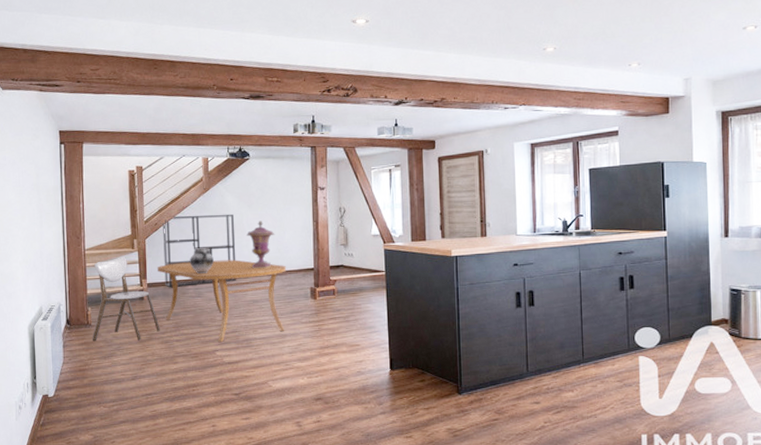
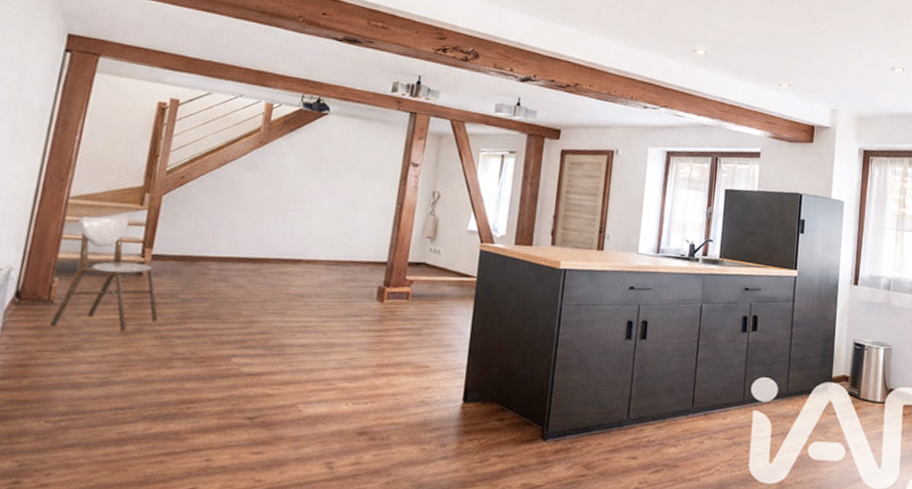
dining table: present [156,260,286,342] -> none [168,232,351,345]
shelving unit: present [162,214,237,287] -> none [178,169,293,267]
ceramic pot: present [190,248,214,275] -> none [220,216,255,252]
decorative urn: present [247,220,275,269] -> none [304,193,345,255]

